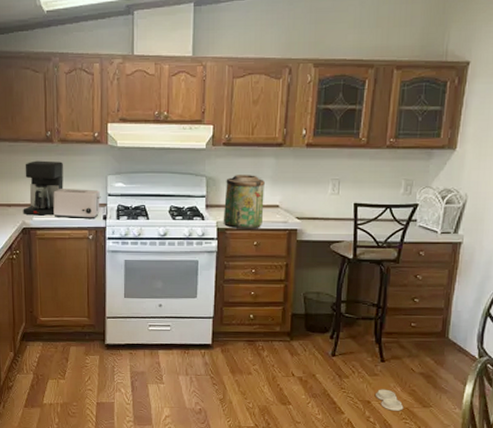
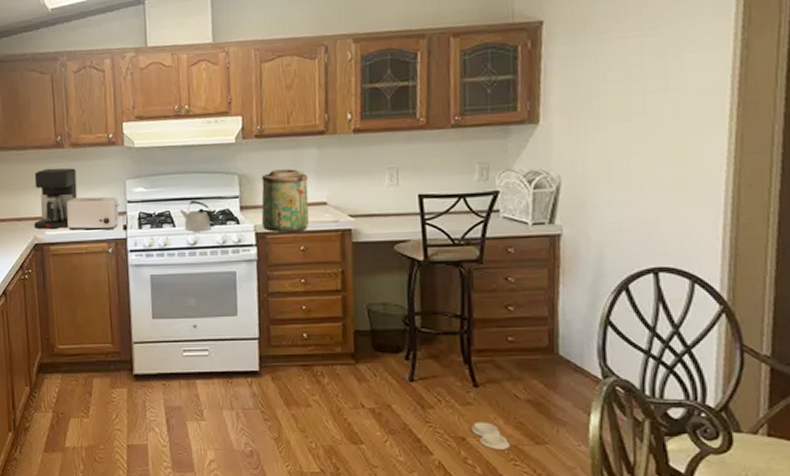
kettle: none [154,196,183,226] -> present [180,200,214,234]

